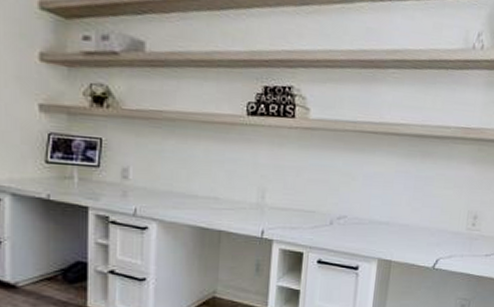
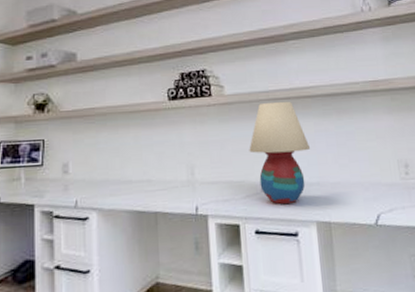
table lamp: none [325,134,388,240] -> present [249,101,311,205]

